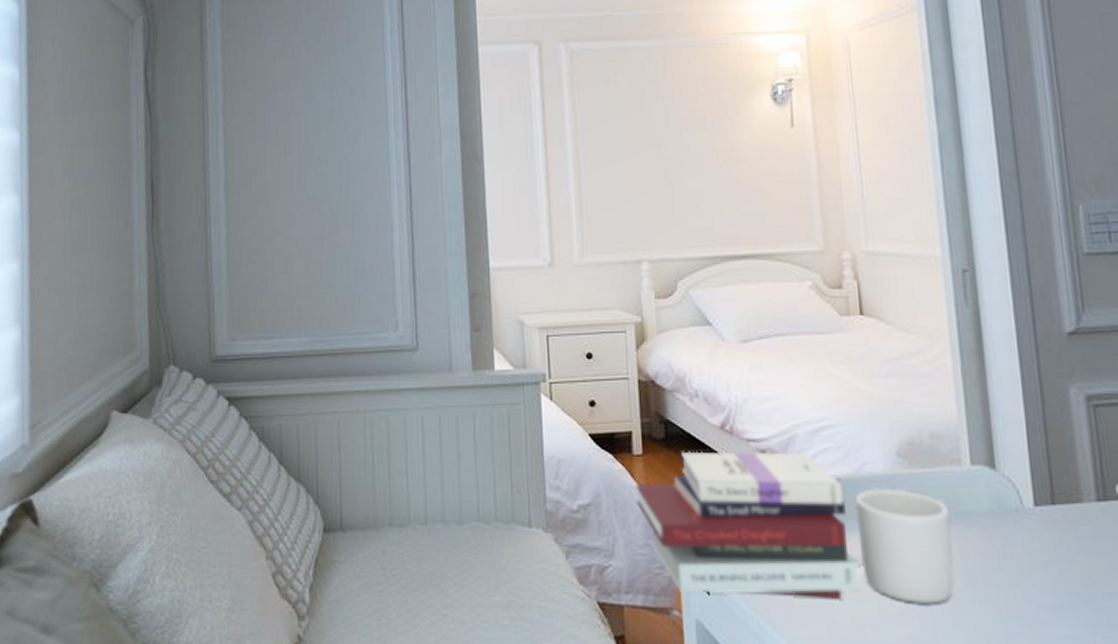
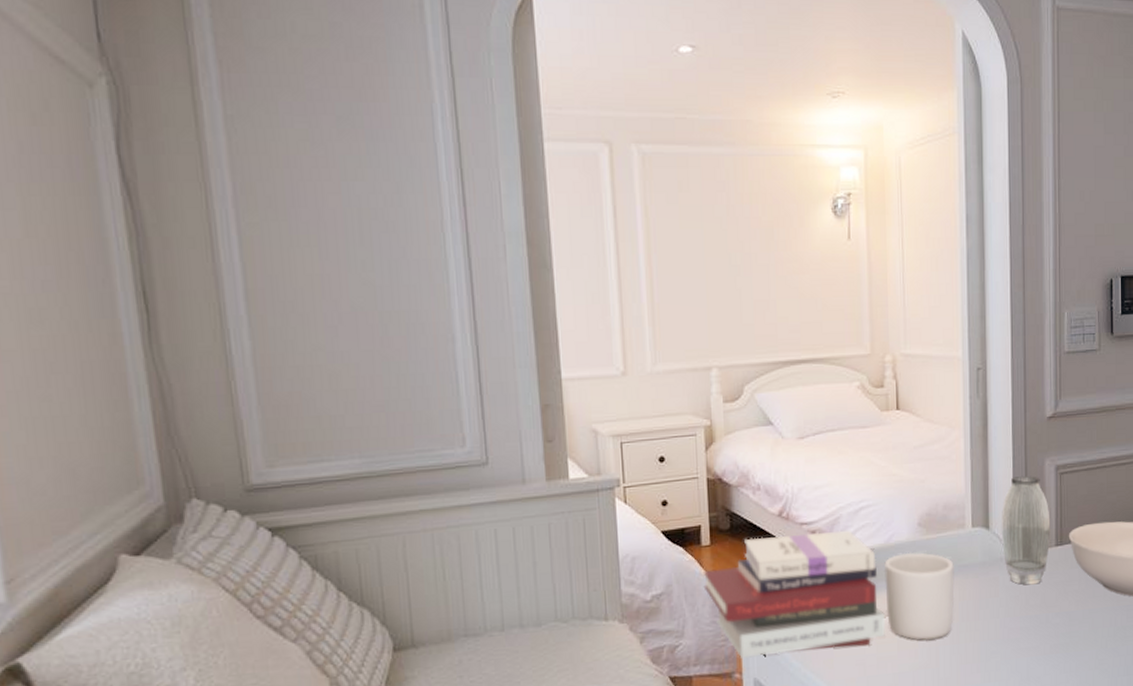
vase: none [1012,404,1088,550] -> present [1001,475,1051,585]

